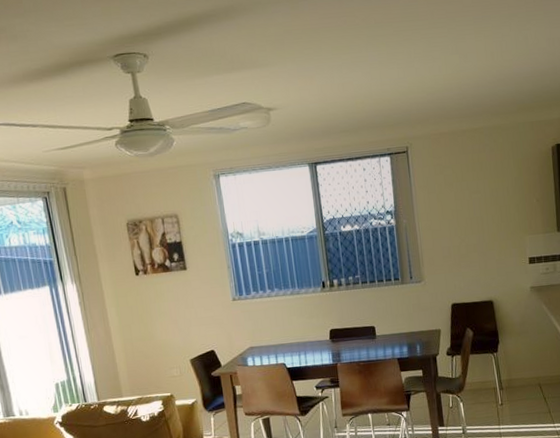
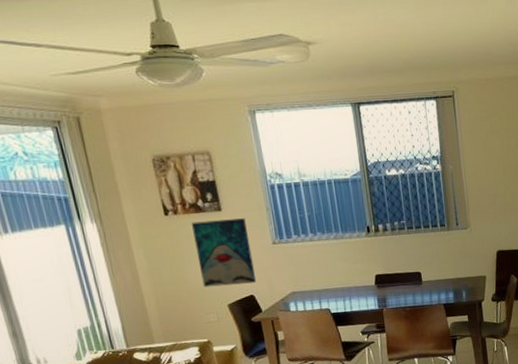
wall art: none [158,276,217,343] -> present [191,218,257,288]

